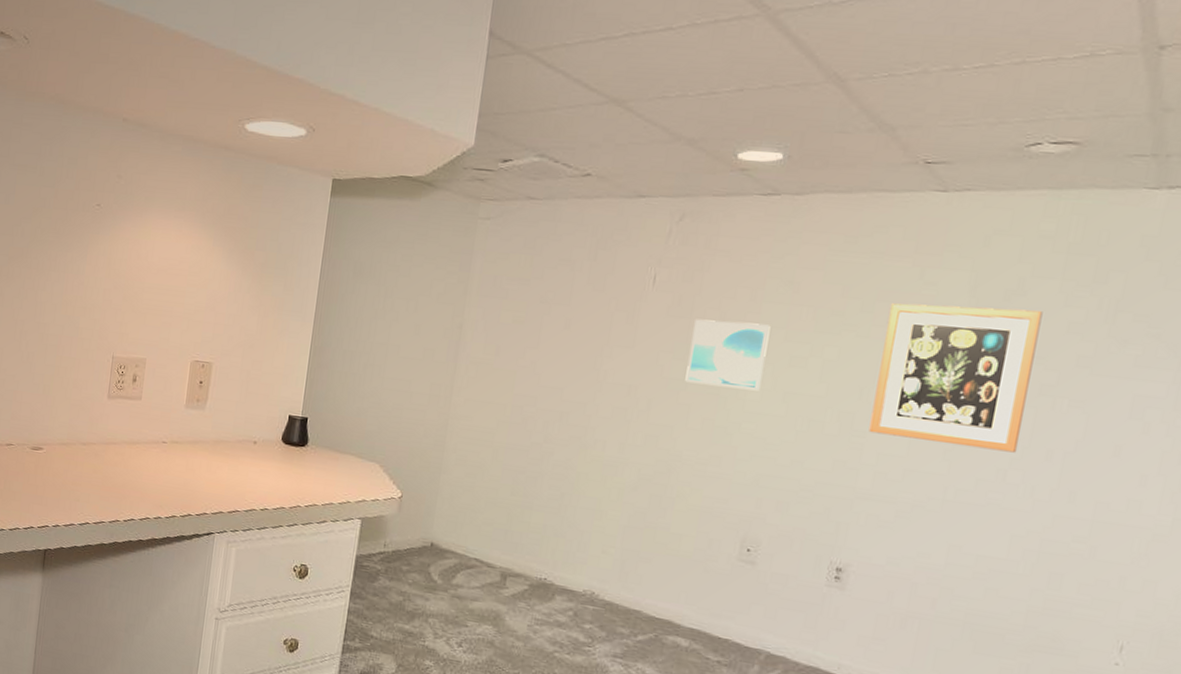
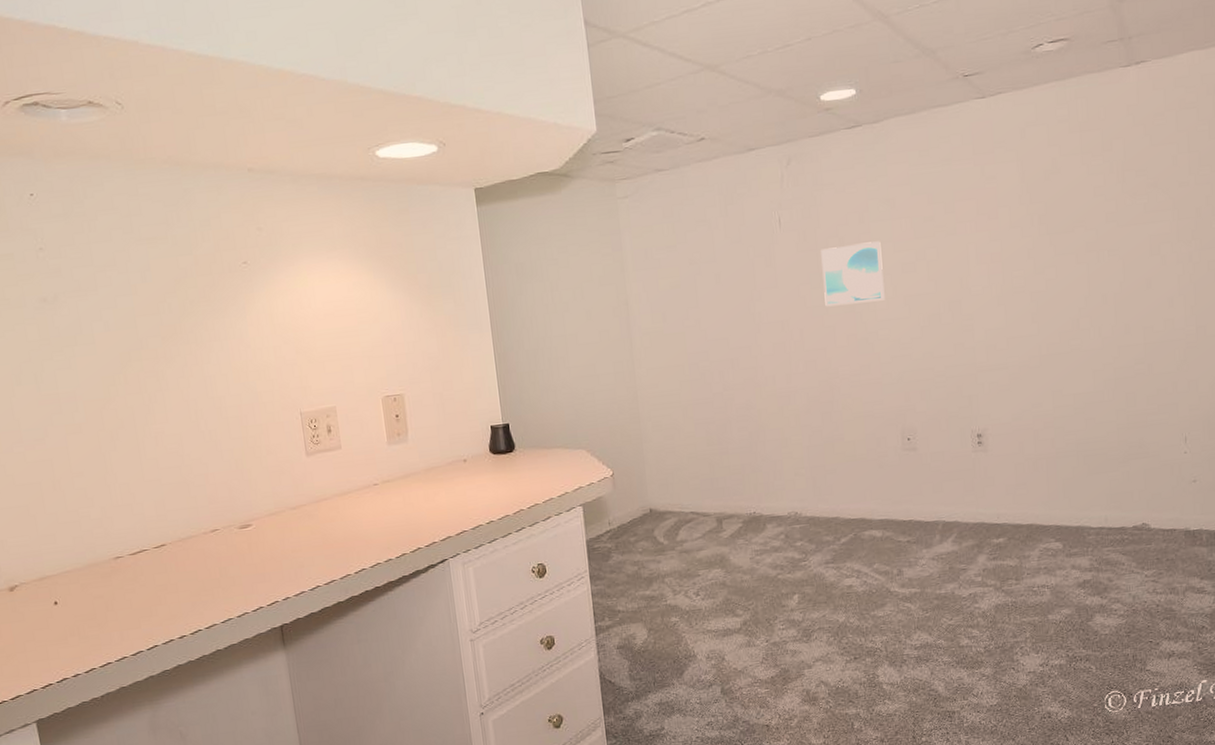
wall art: present [869,303,1043,453] -> none [967,183,1082,314]

